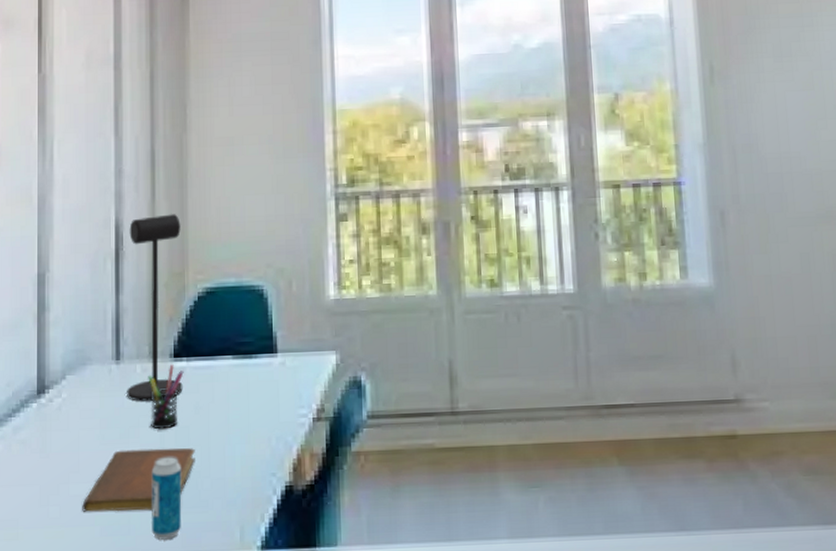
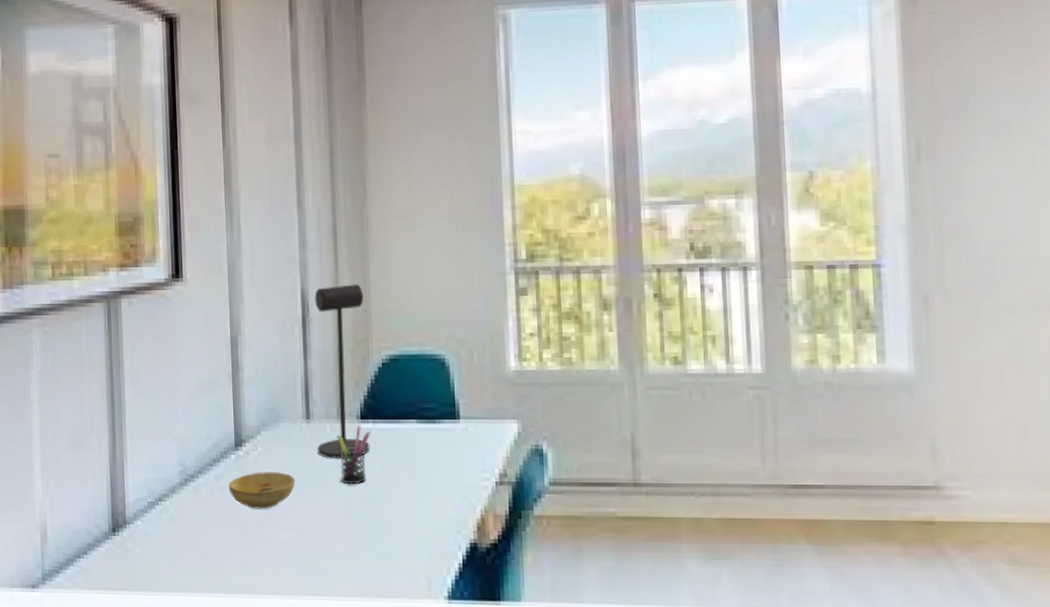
bowl: none [28,419,102,462] -> present [228,472,296,509]
notebook: present [82,448,195,512] -> none [280,501,384,557]
beverage can: present [151,456,182,540] -> none [343,509,372,585]

